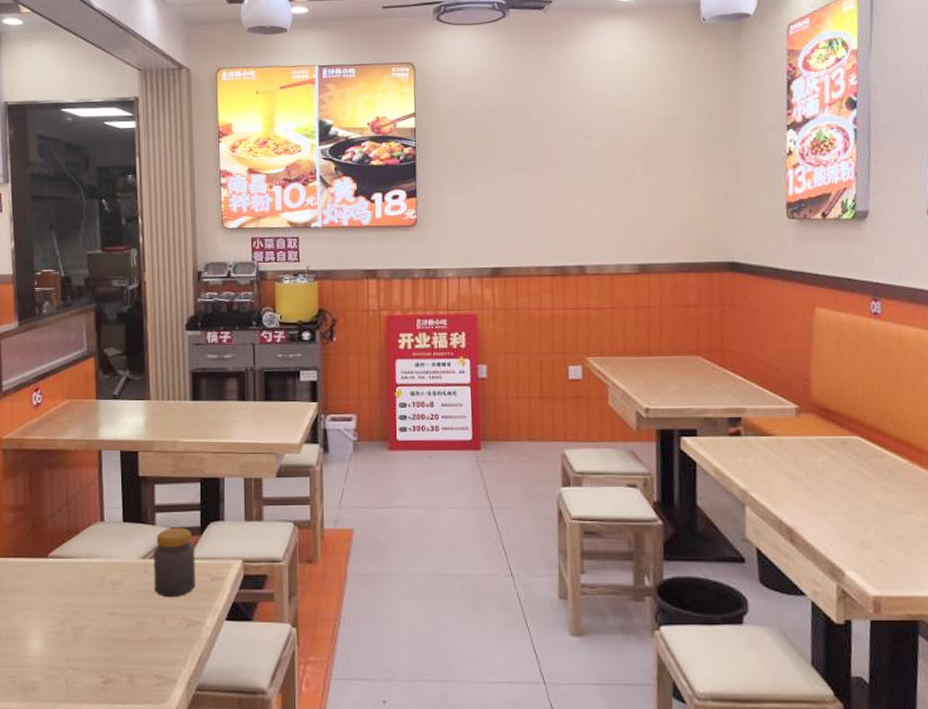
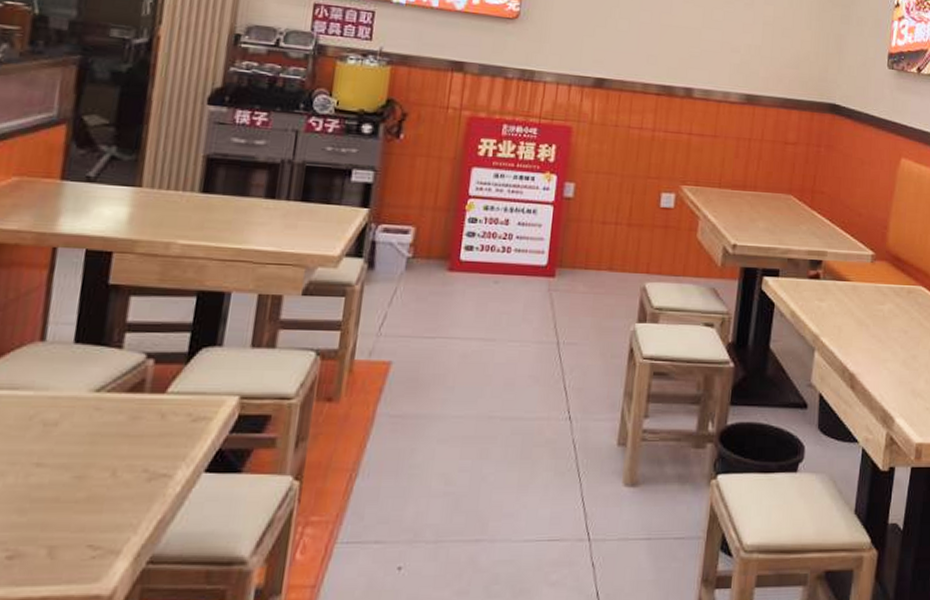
jar: present [154,527,195,598] -> none [106,352,176,443]

